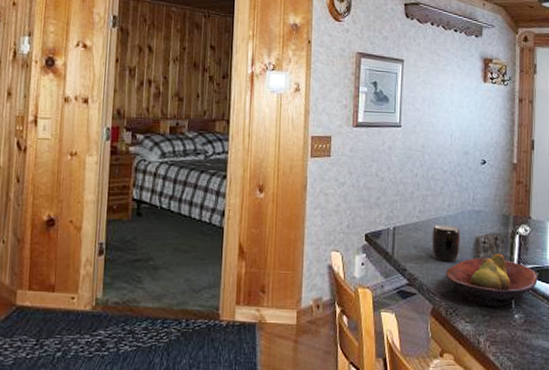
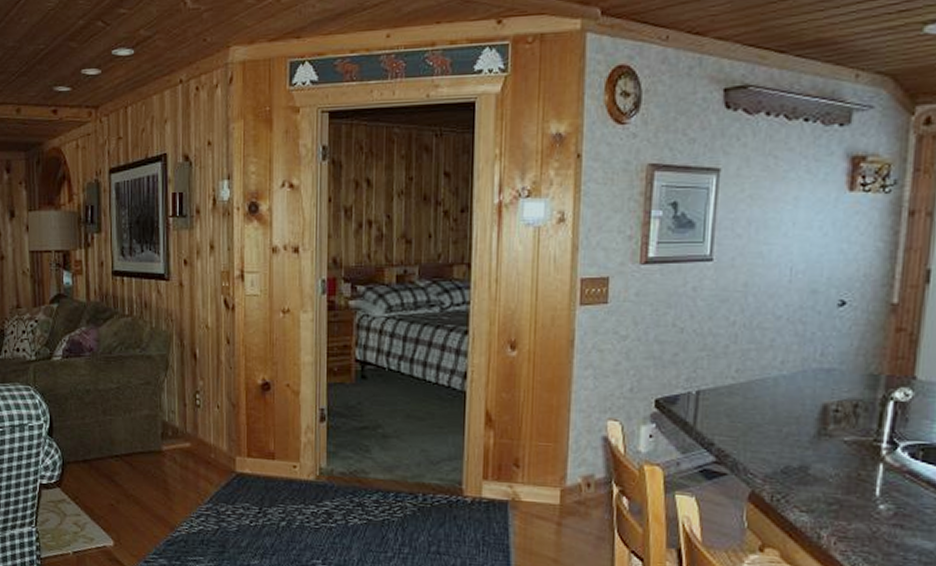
mug: present [432,225,460,262] -> none [753,388,799,436]
fruit bowl: present [445,253,538,307] -> none [772,425,922,494]

